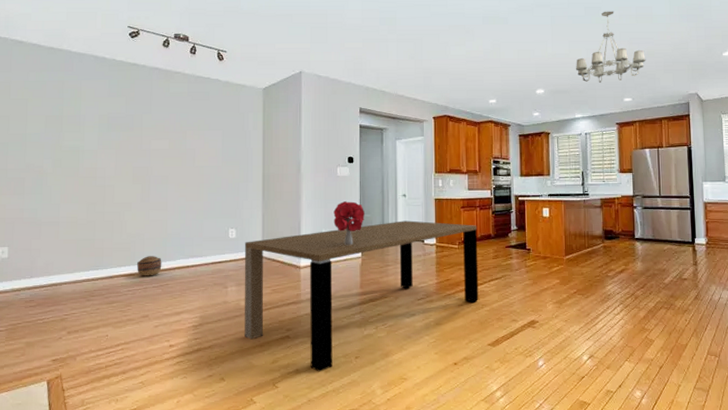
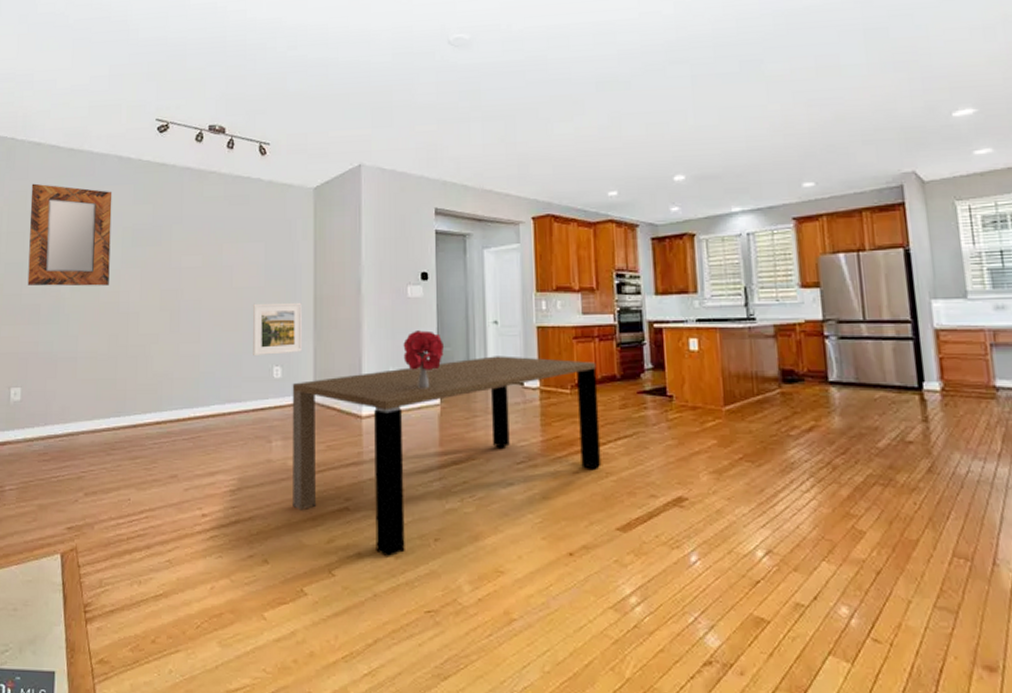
home mirror: none [12,75,89,163] -> present [27,183,113,287]
basket: present [137,256,162,276] -> none [164,400,194,426]
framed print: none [212,178,253,221] -> present [253,302,302,357]
chandelier: present [576,11,646,83] -> none [729,63,834,163]

